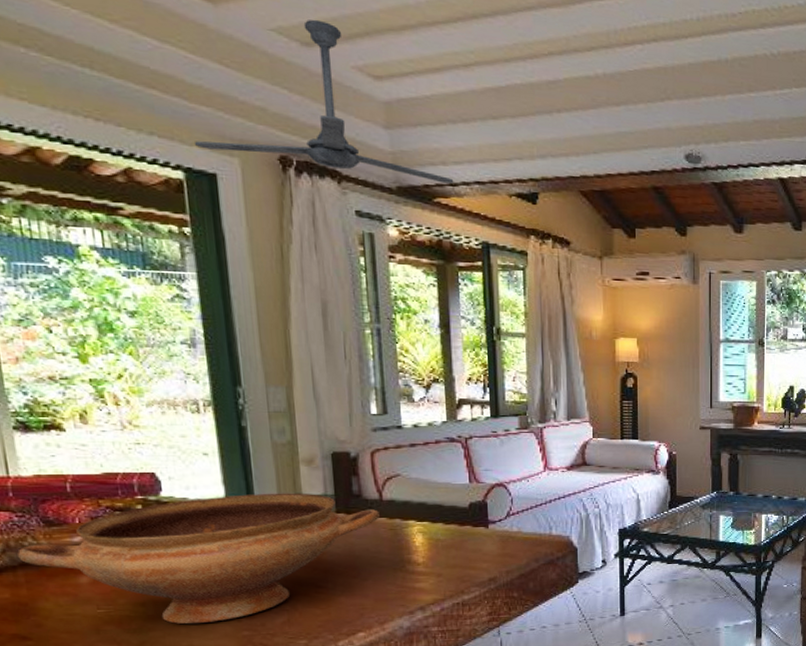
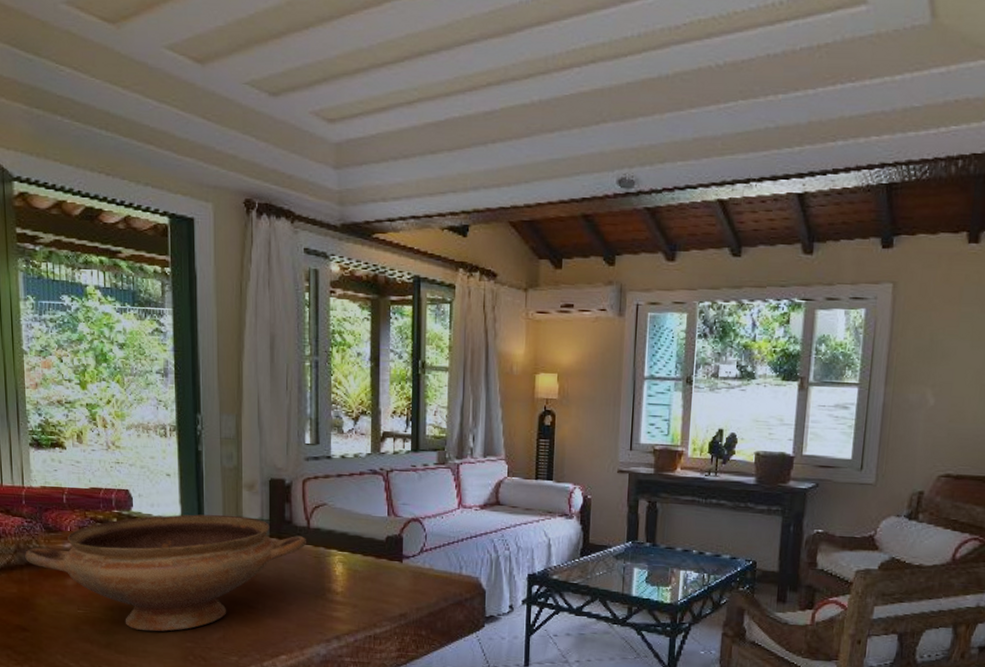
ceiling fan: present [195,19,454,184] -> none [179,70,392,219]

